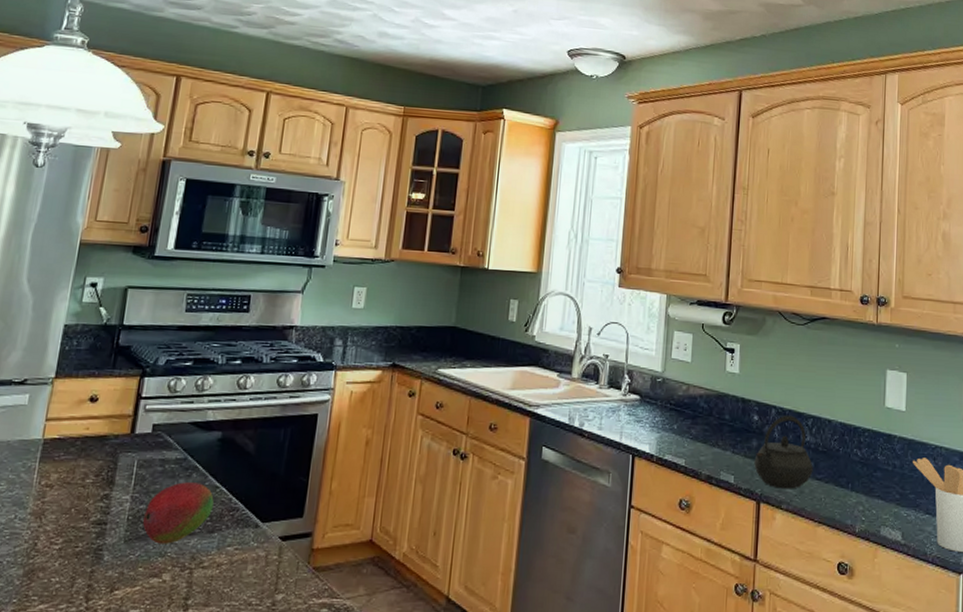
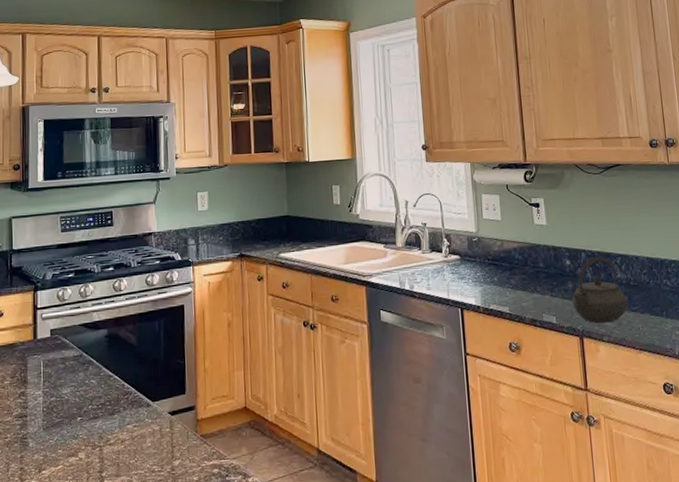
fruit: present [142,482,214,544] -> none [55,374,110,429]

